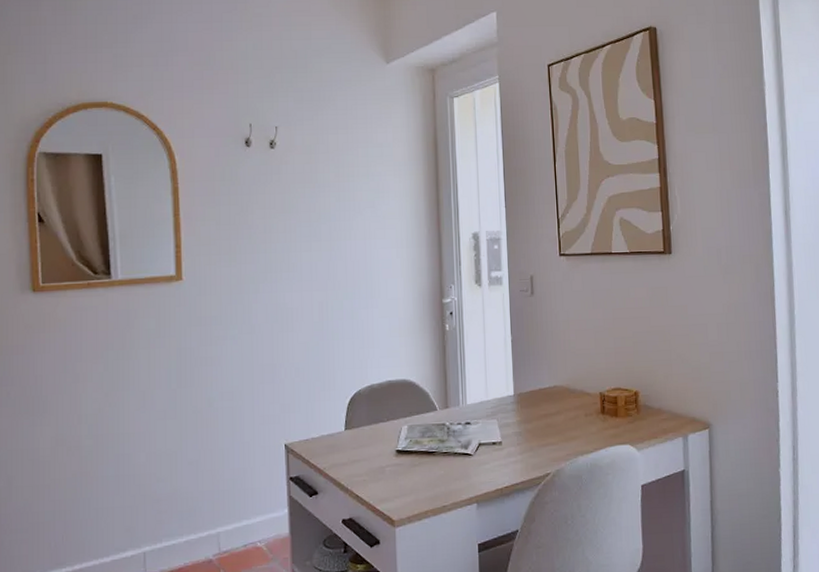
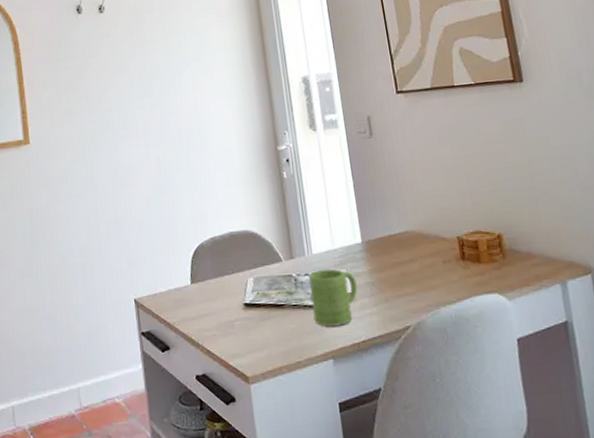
mug: none [461,418,506,473] -> present [308,268,358,327]

